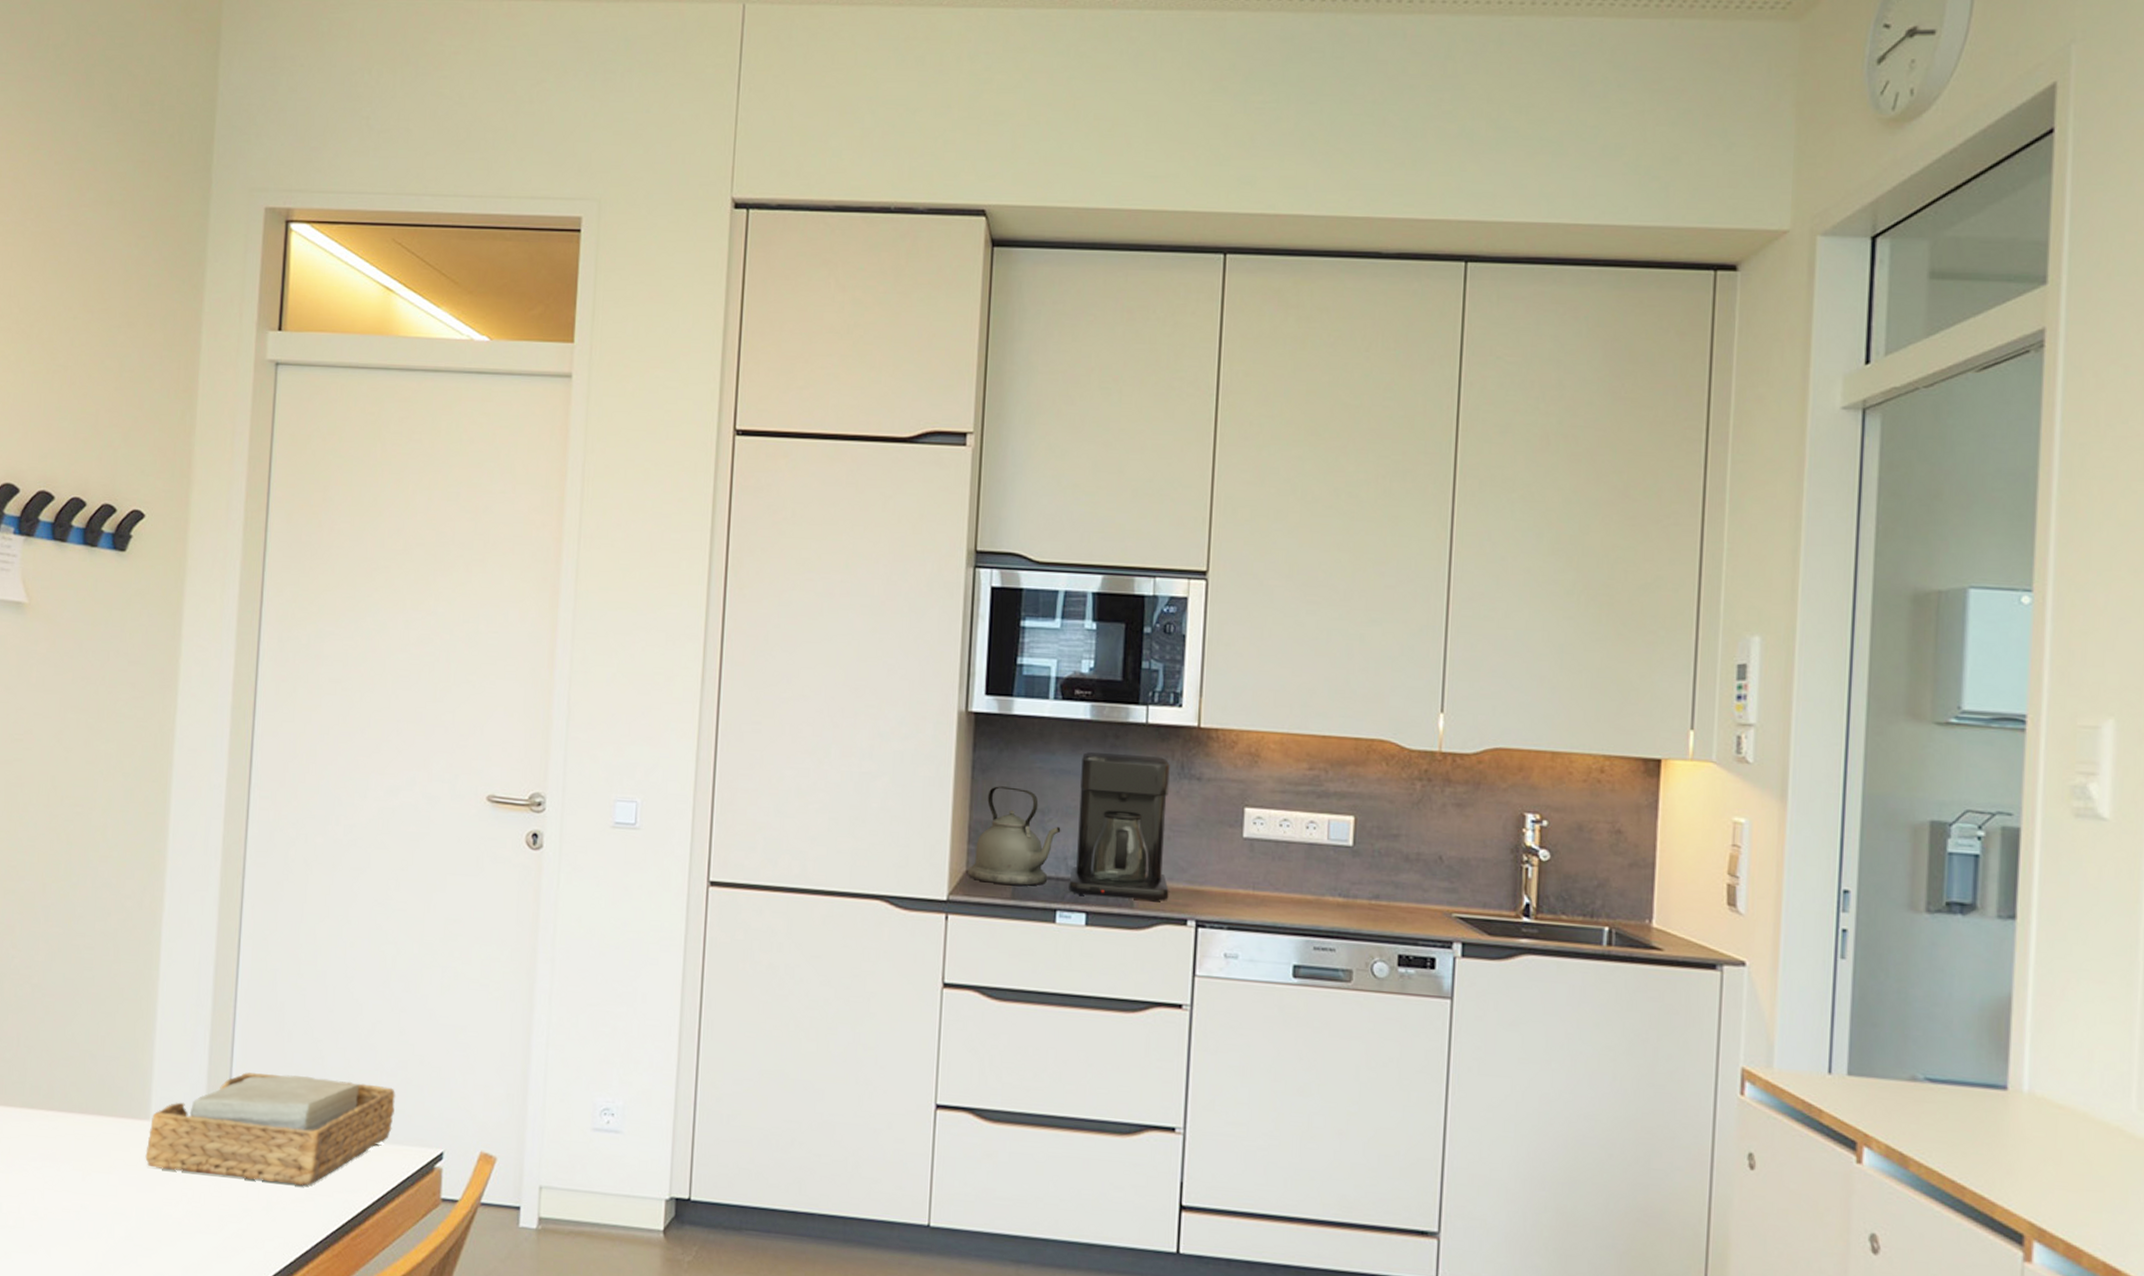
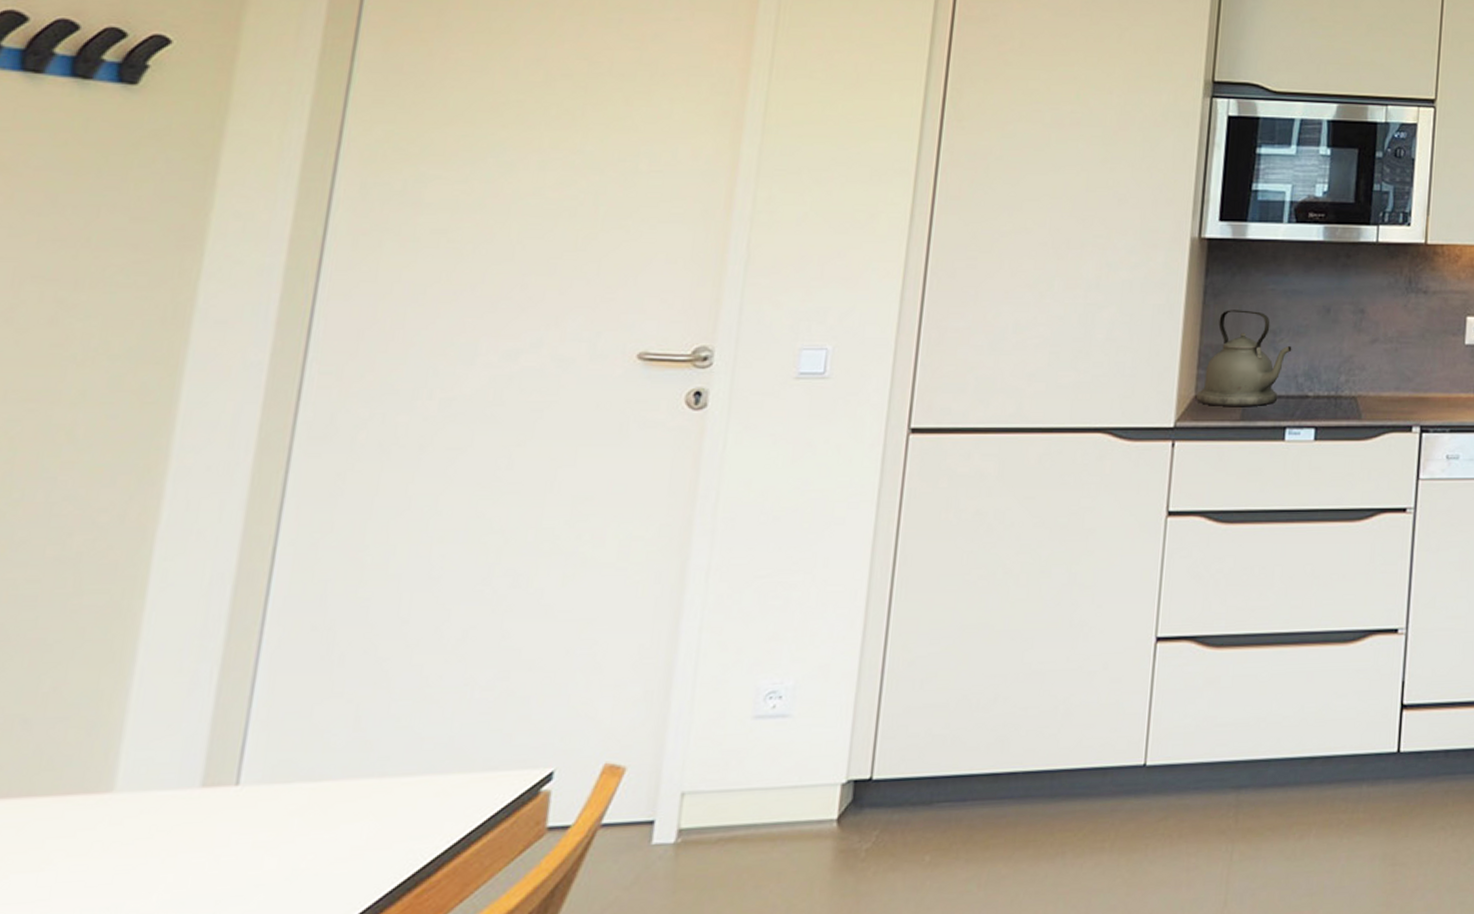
napkin holder: present [145,1072,396,1186] -> none [101,703,492,854]
coffee maker: present [1069,751,1170,902] -> none [1298,271,1398,412]

